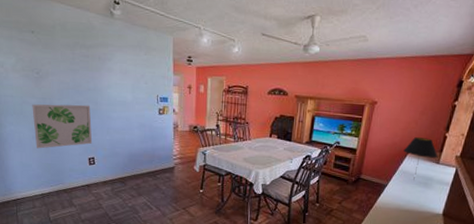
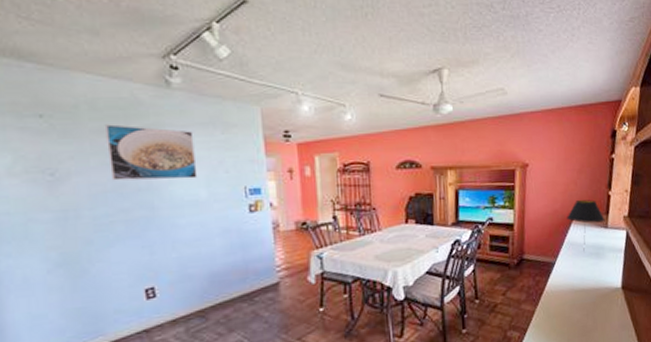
wall art: present [32,104,93,149] -> none [44,212,150,288]
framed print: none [70,41,127,86] -> present [104,124,198,181]

